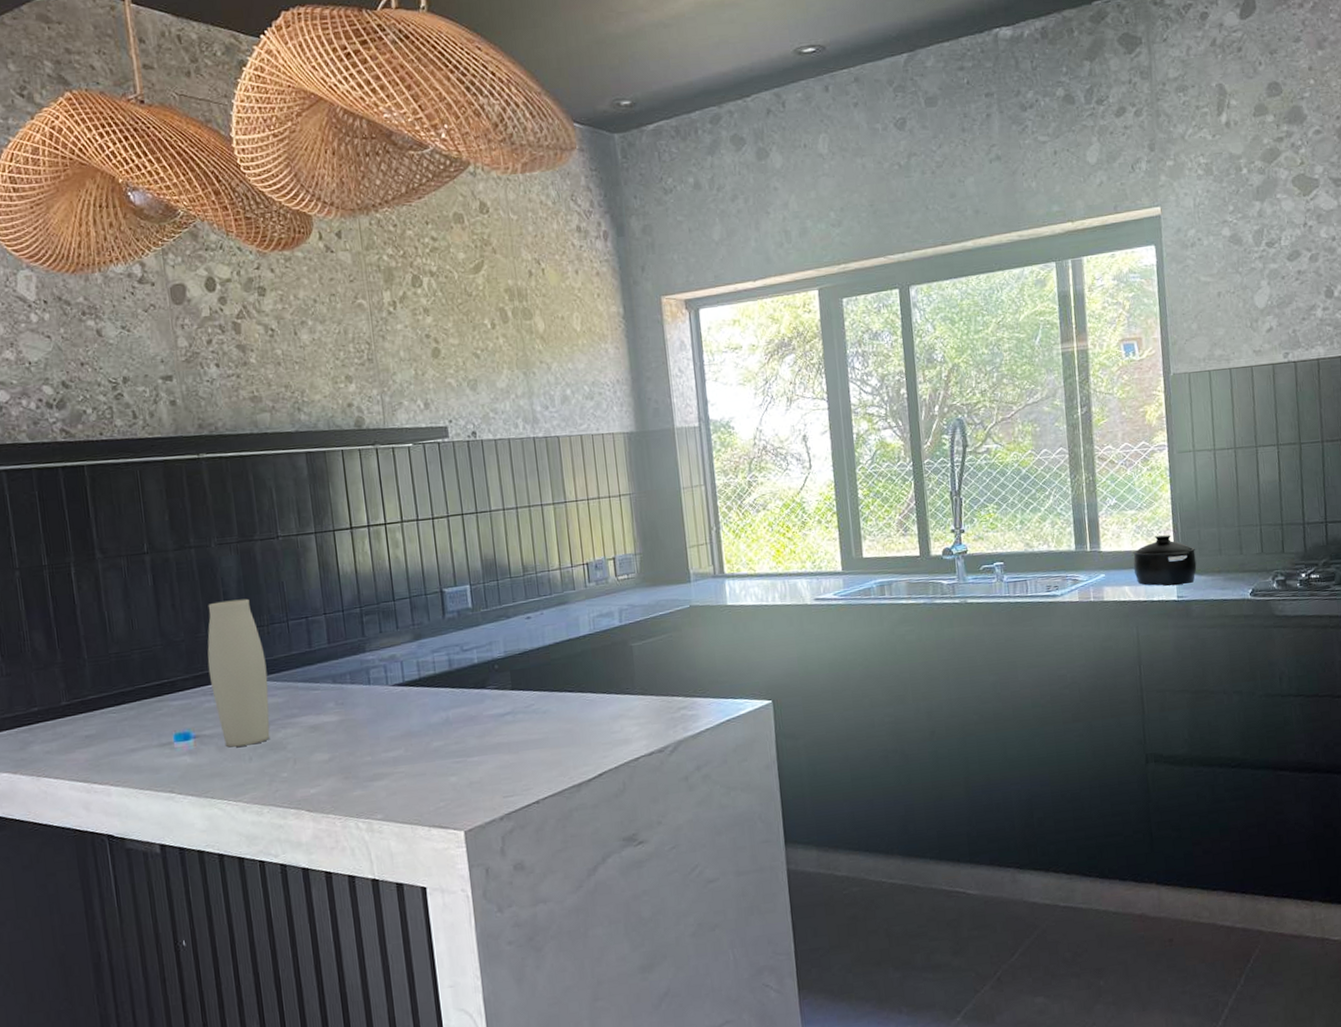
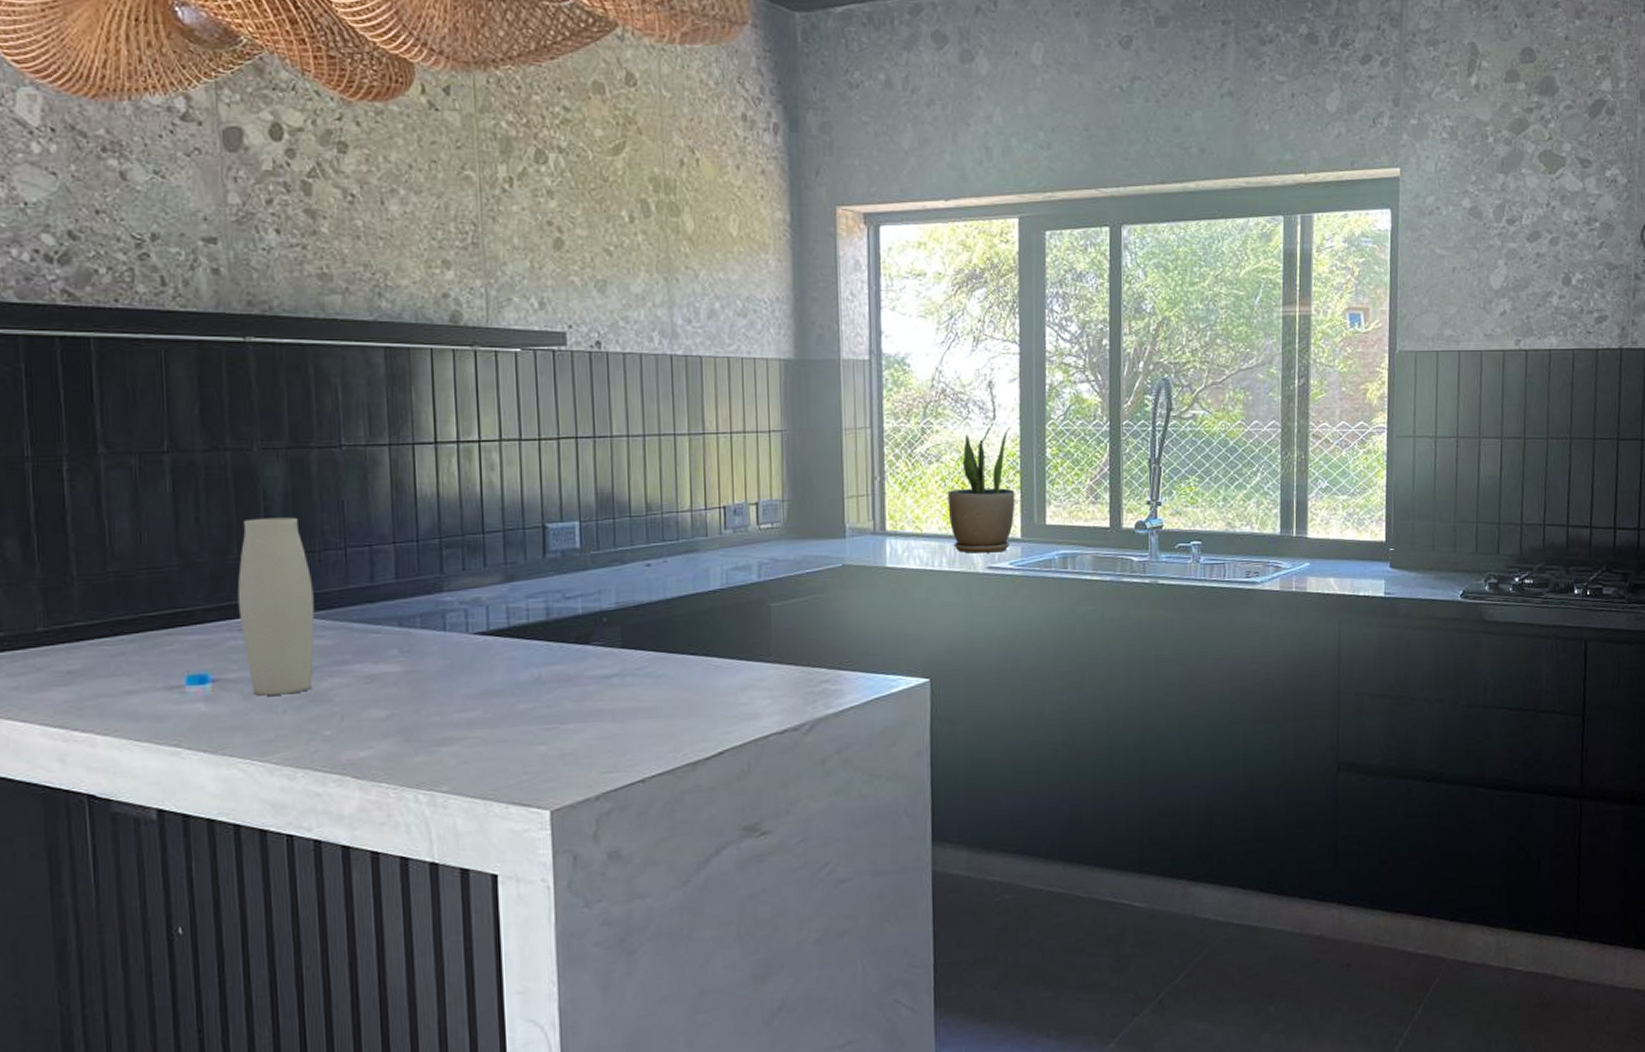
potted plant: none [775,474,835,588] -> present [947,427,1015,554]
saucepan: present [1133,535,1197,586] -> none [1340,525,1408,581]

